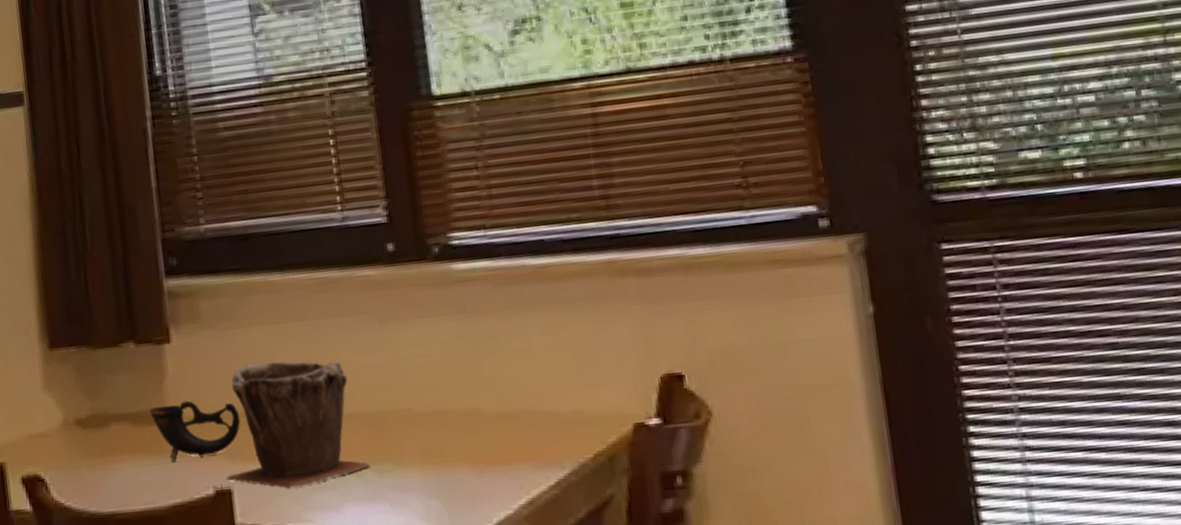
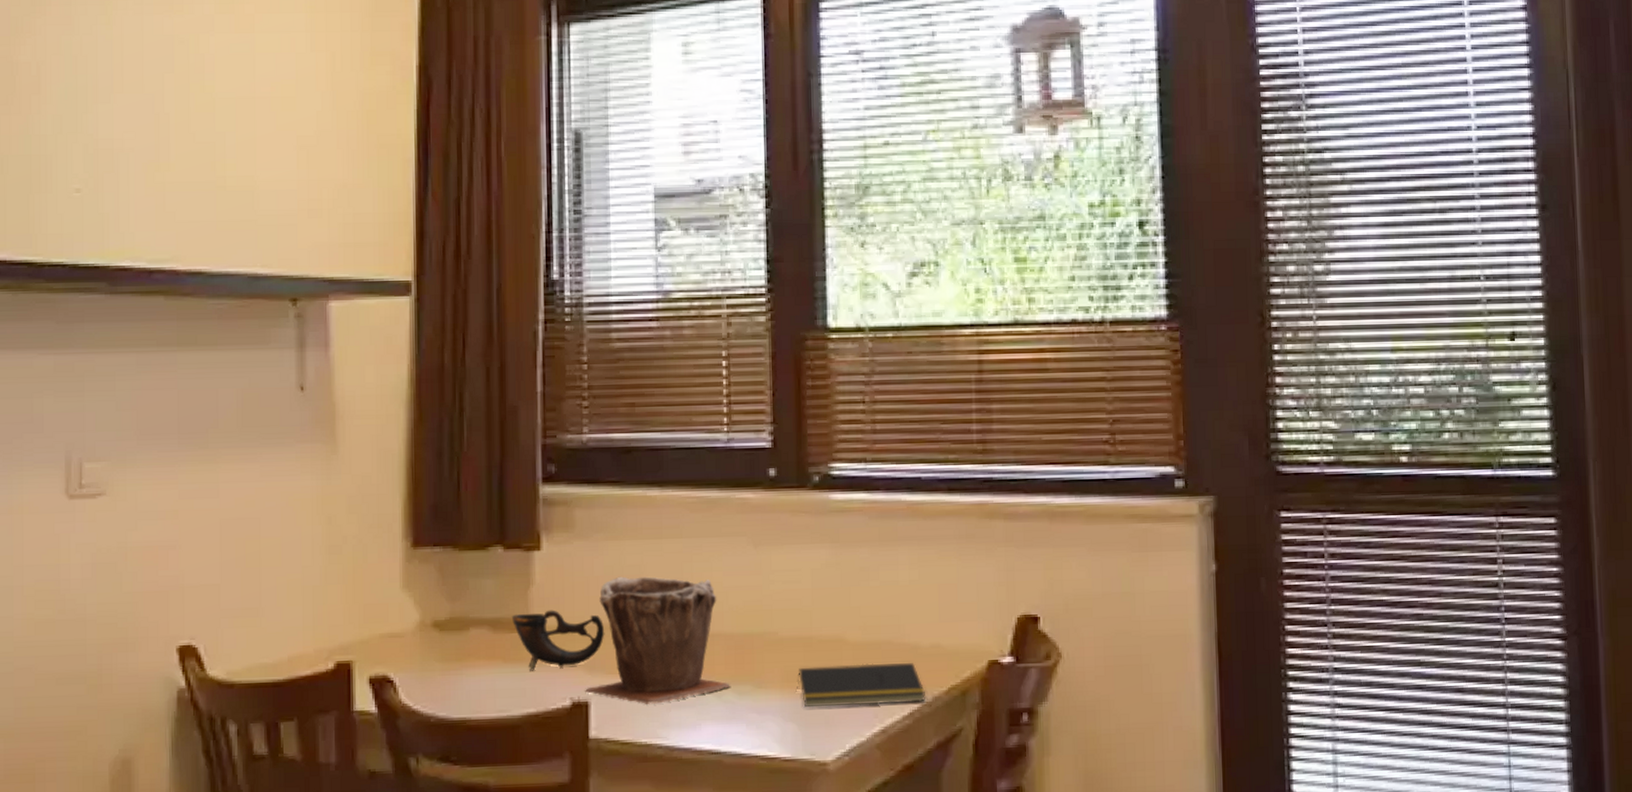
notepad: none [436,431,572,483] -> present [796,663,926,708]

